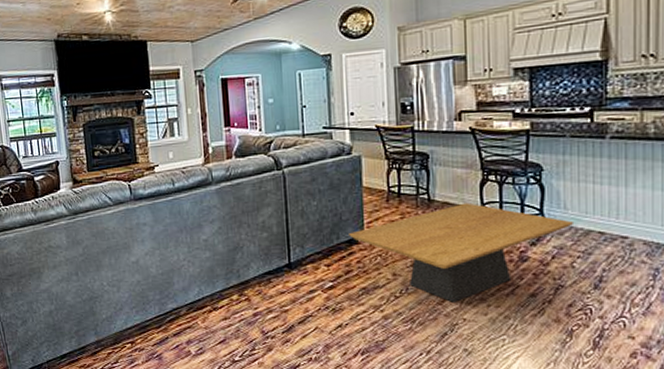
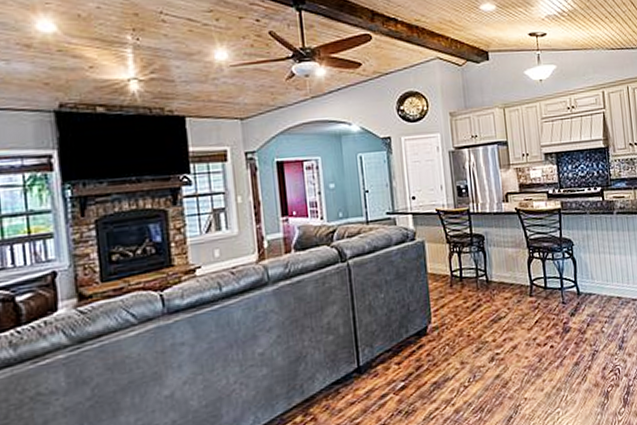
coffee table: present [349,202,575,302] -> none [417,280,600,383]

